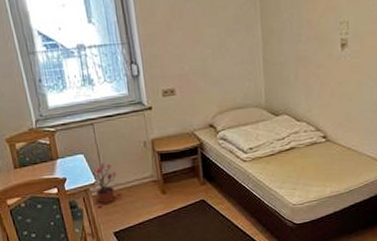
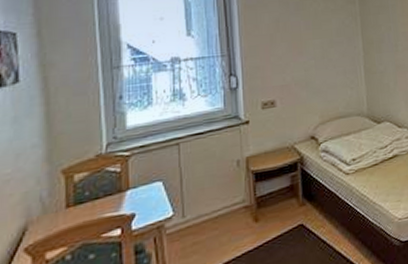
potted plant: present [90,162,121,208] -> none [168,189,204,249]

